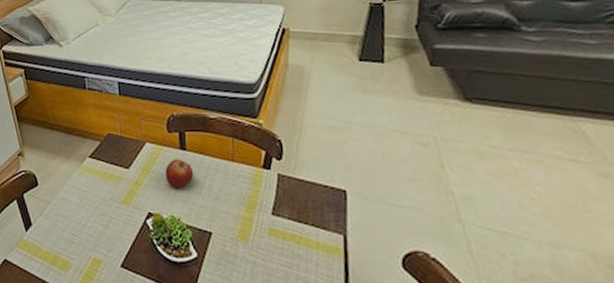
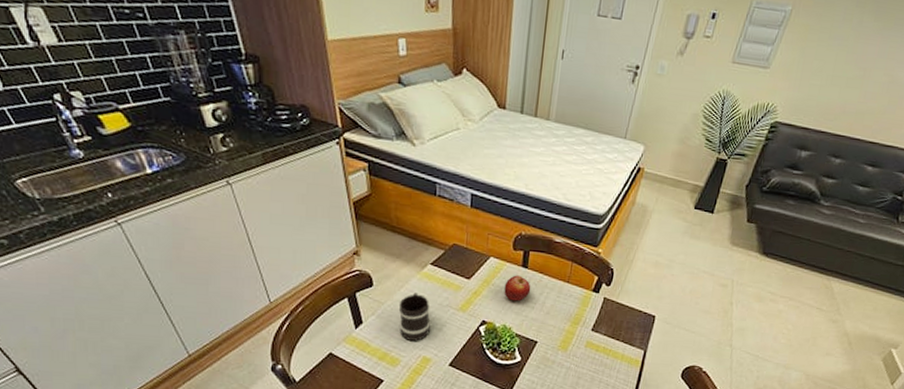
mug: none [63,188,97,241] -> present [398,292,431,341]

